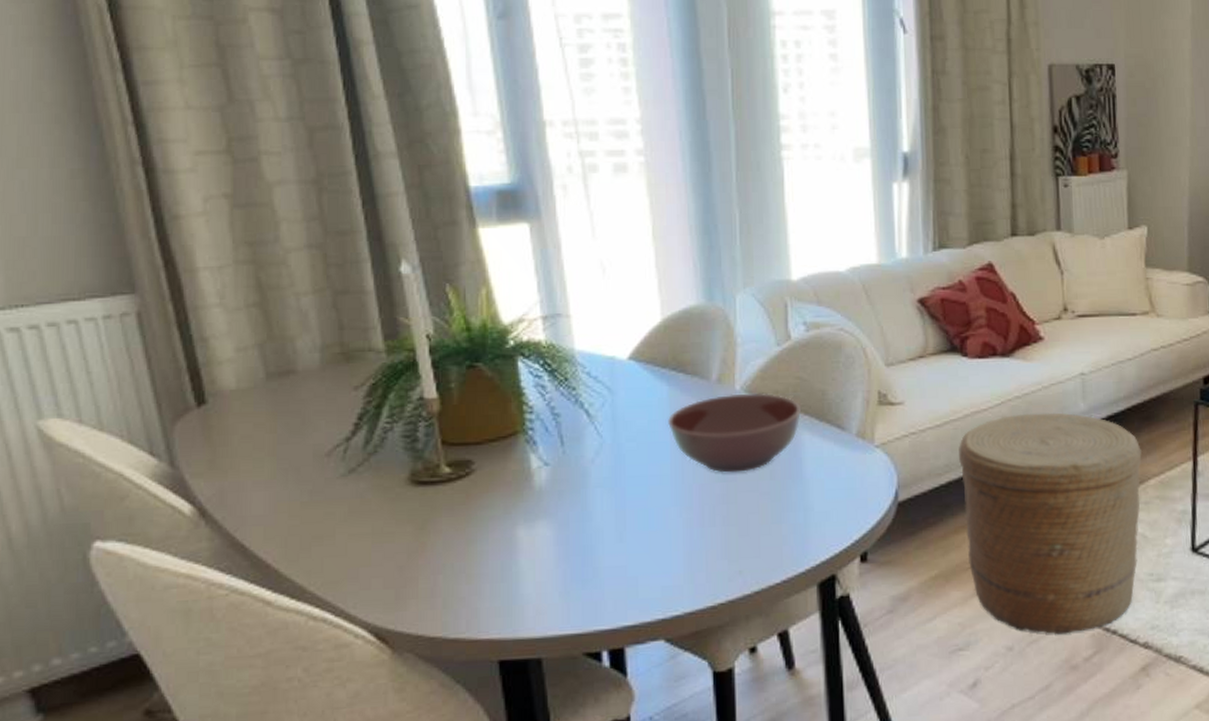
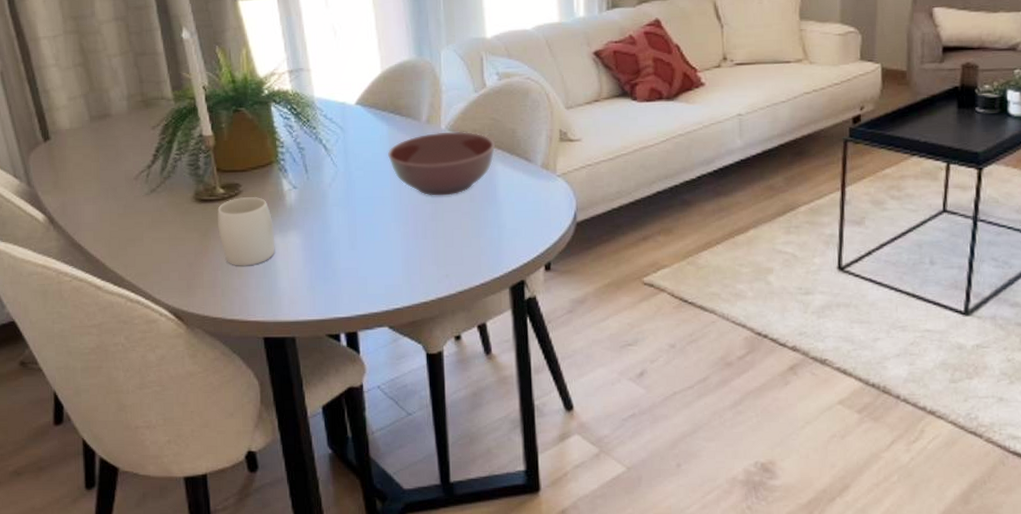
mug: none [441,477,518,568] -> present [217,197,275,266]
basket: present [959,412,1142,635] -> none [629,148,793,336]

